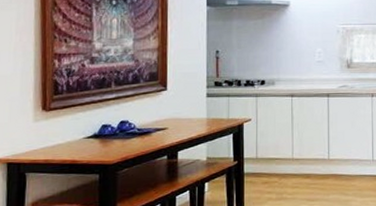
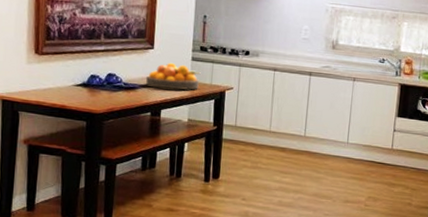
fruit bowl: none [160,101,217,130] -> present [145,62,201,91]

